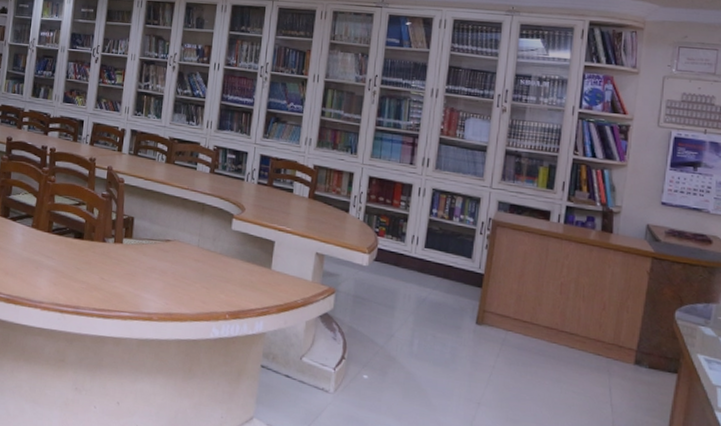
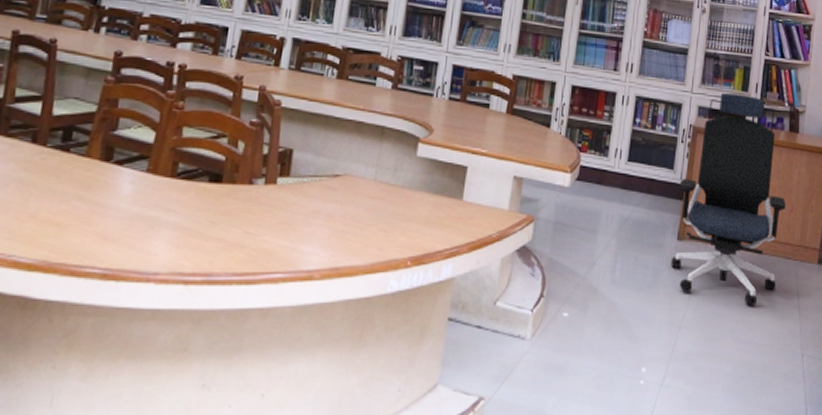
office chair: none [469,190,597,395] -> present [671,93,786,306]

